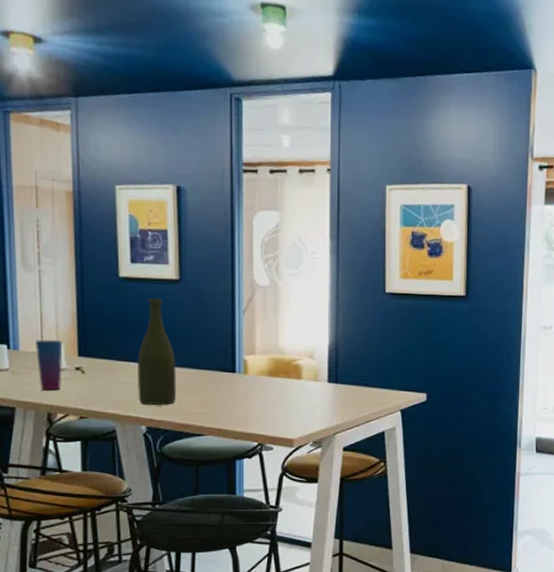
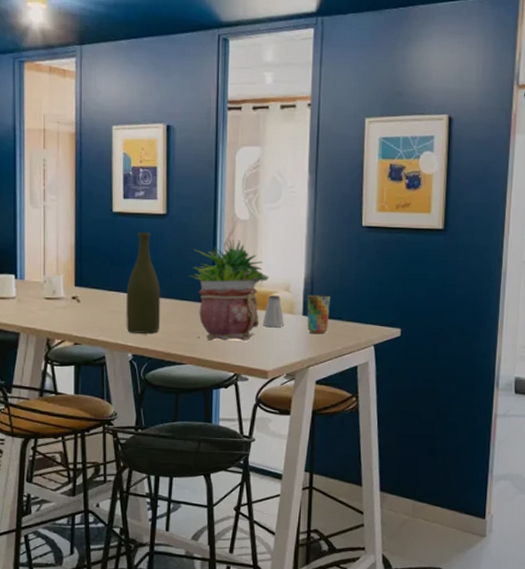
cup: present [36,340,63,391] -> none [39,271,62,318]
potted plant: none [206,306,292,411] -> present [189,239,270,341]
saltshaker: none [286,363,310,395] -> present [262,295,285,327]
cup: none [332,361,356,401] -> present [307,294,330,335]

